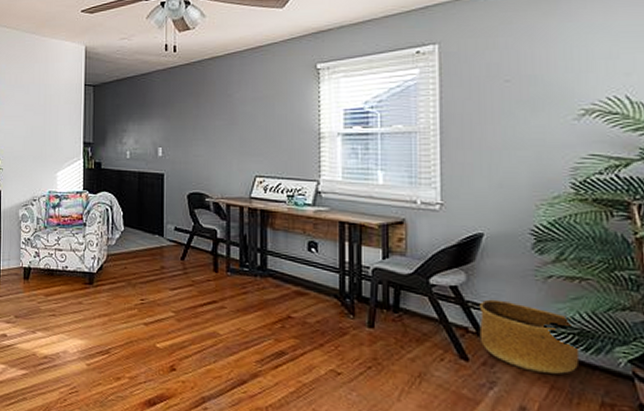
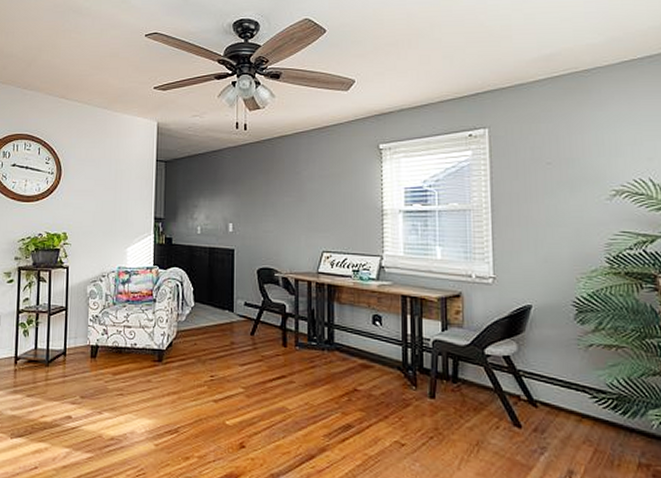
basket: present [479,299,580,374] -> none [529,368,619,438]

